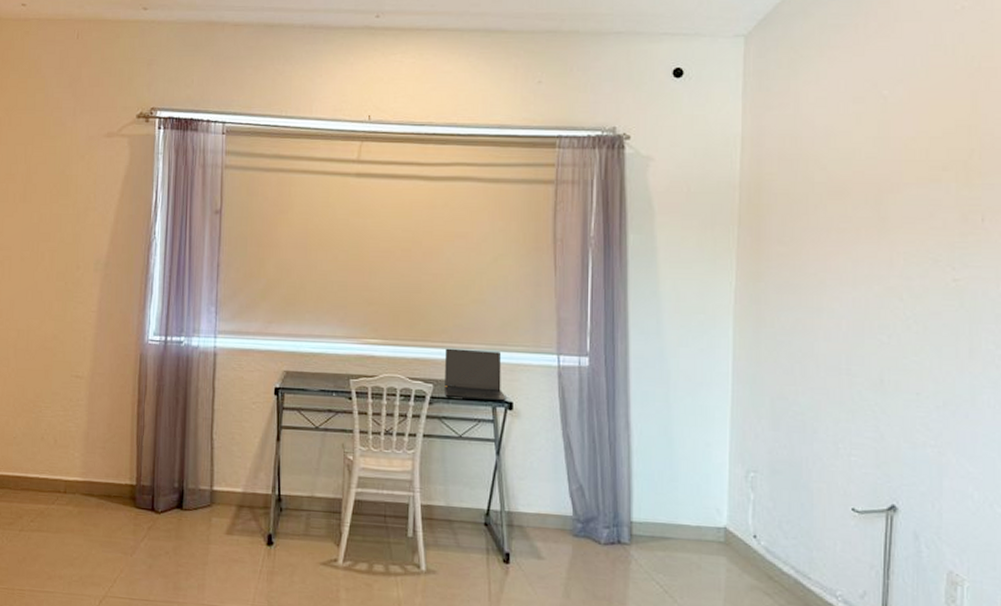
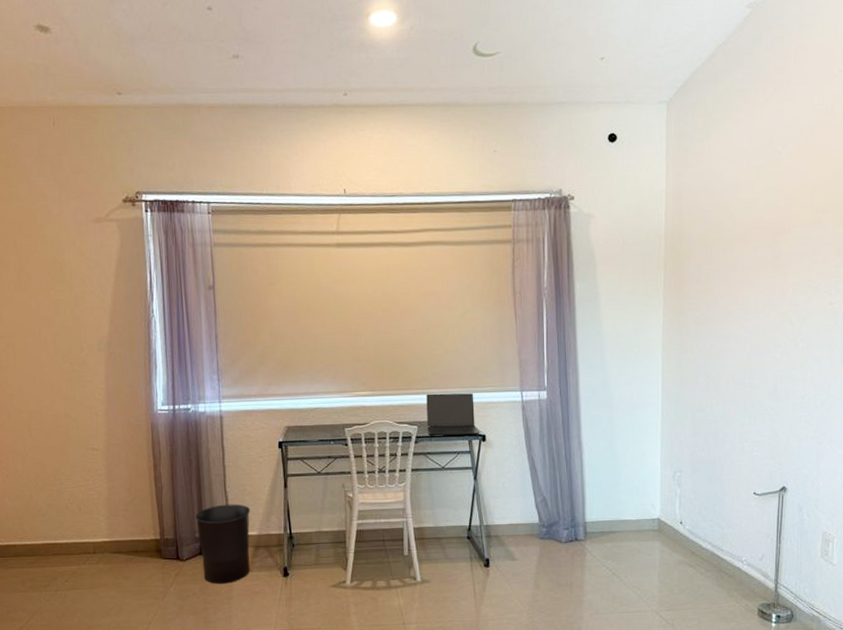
waste bin: none [177,453,237,546] -> present [196,504,251,584]

